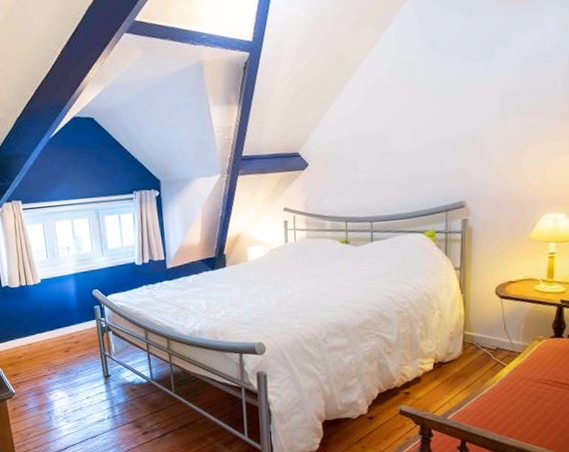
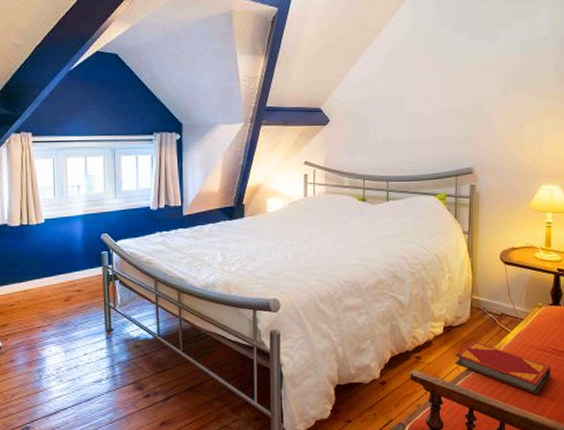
hardback book: none [445,375,551,427] -> present [455,340,551,395]

